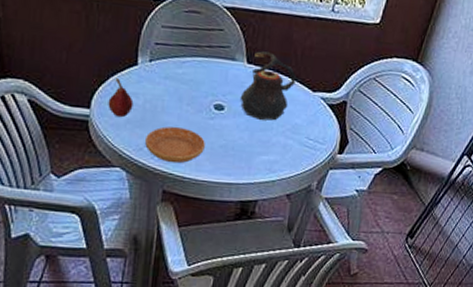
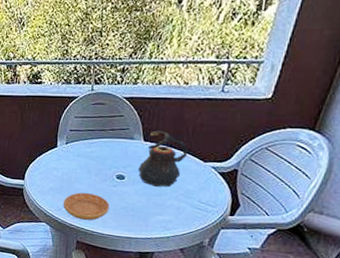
fruit: present [108,77,134,118] -> none [36,157,55,186]

